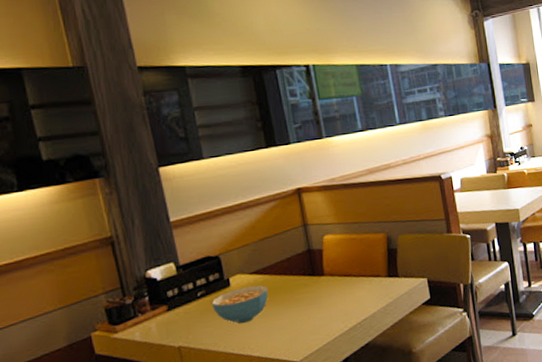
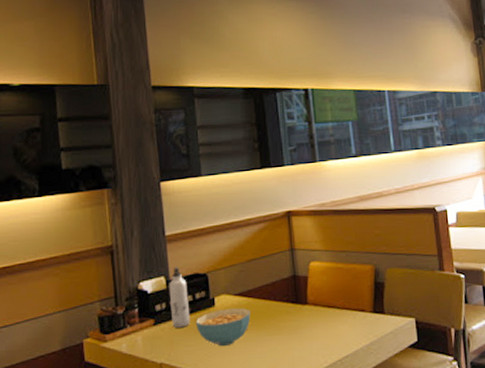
water bottle: none [179,252,206,312] -> present [169,267,190,328]

